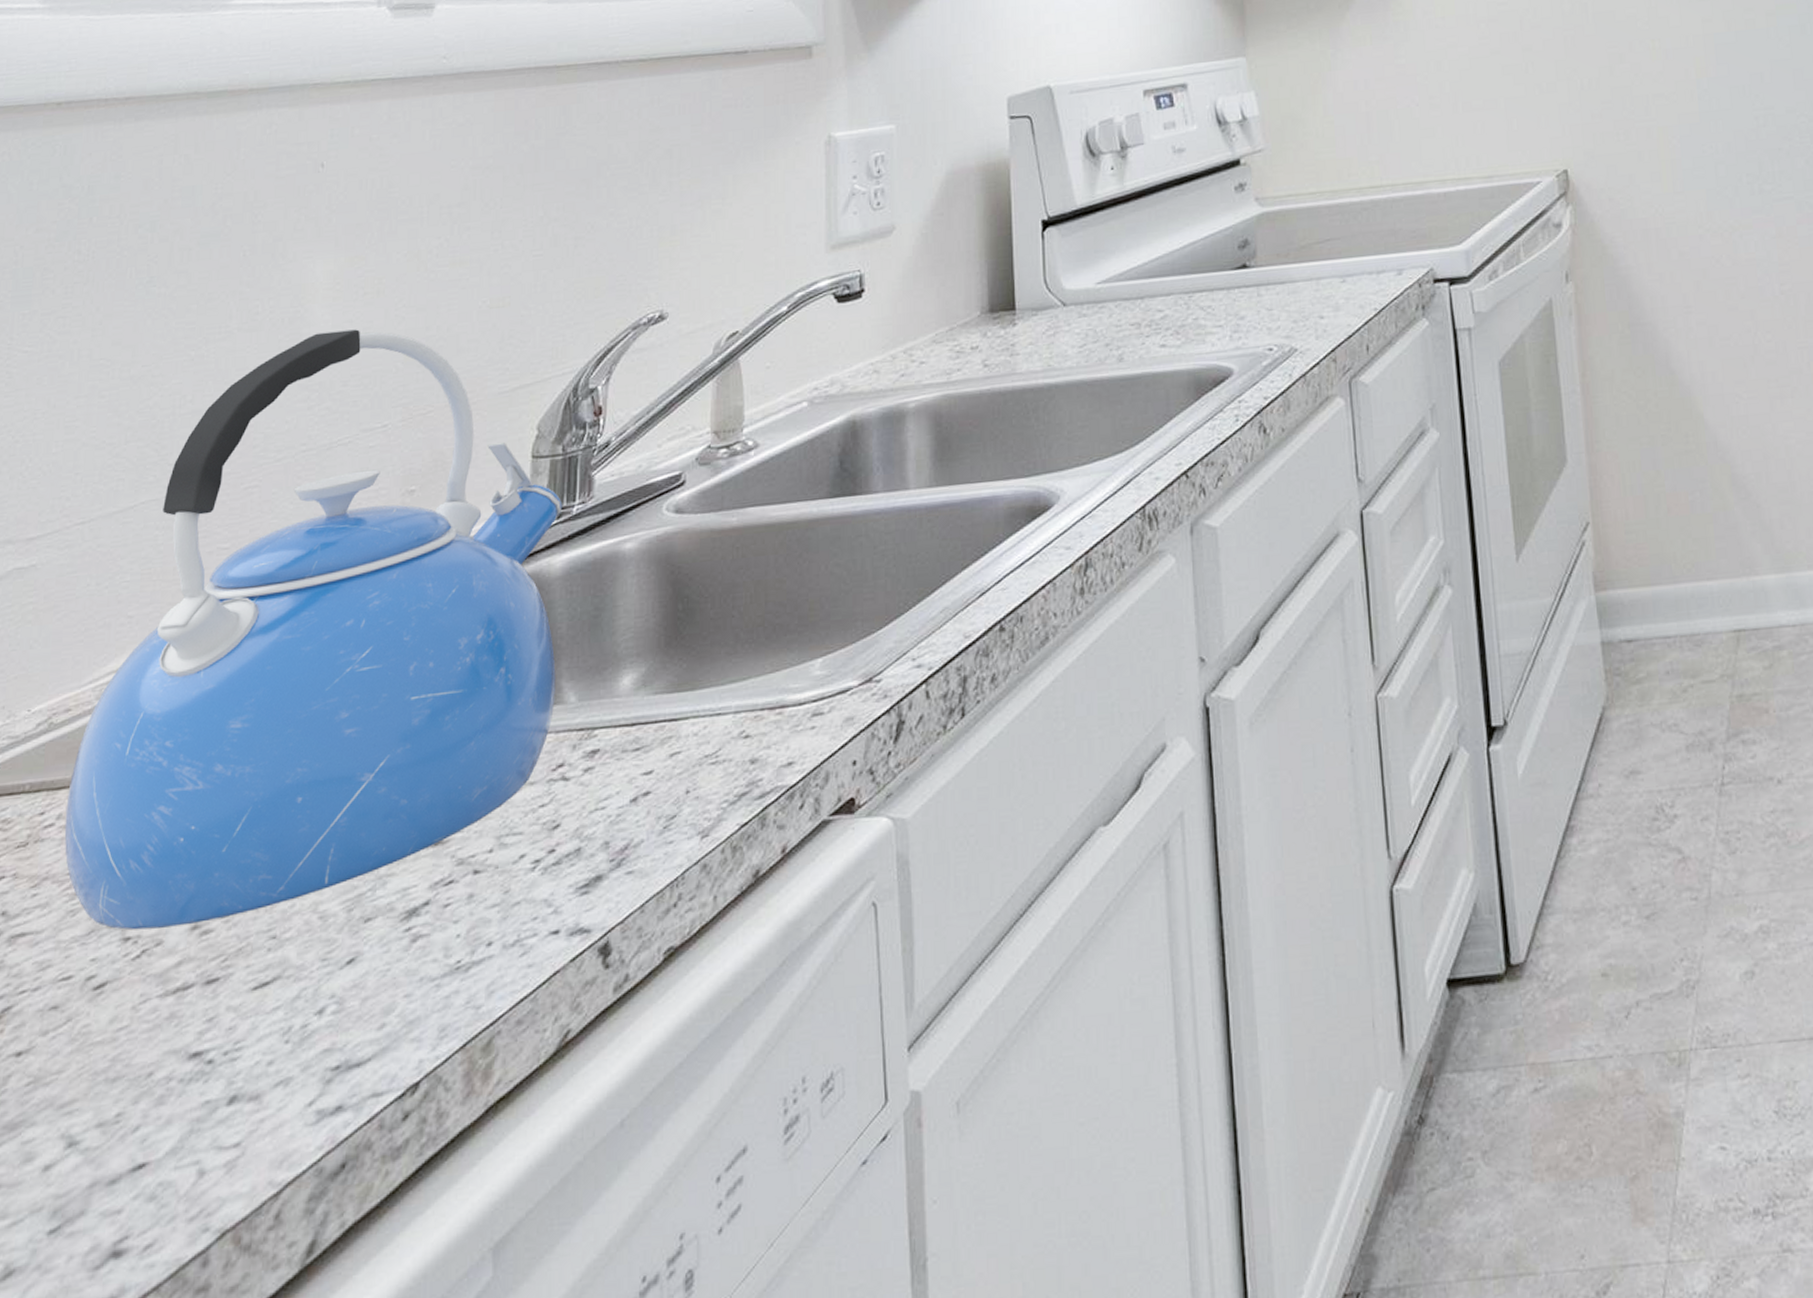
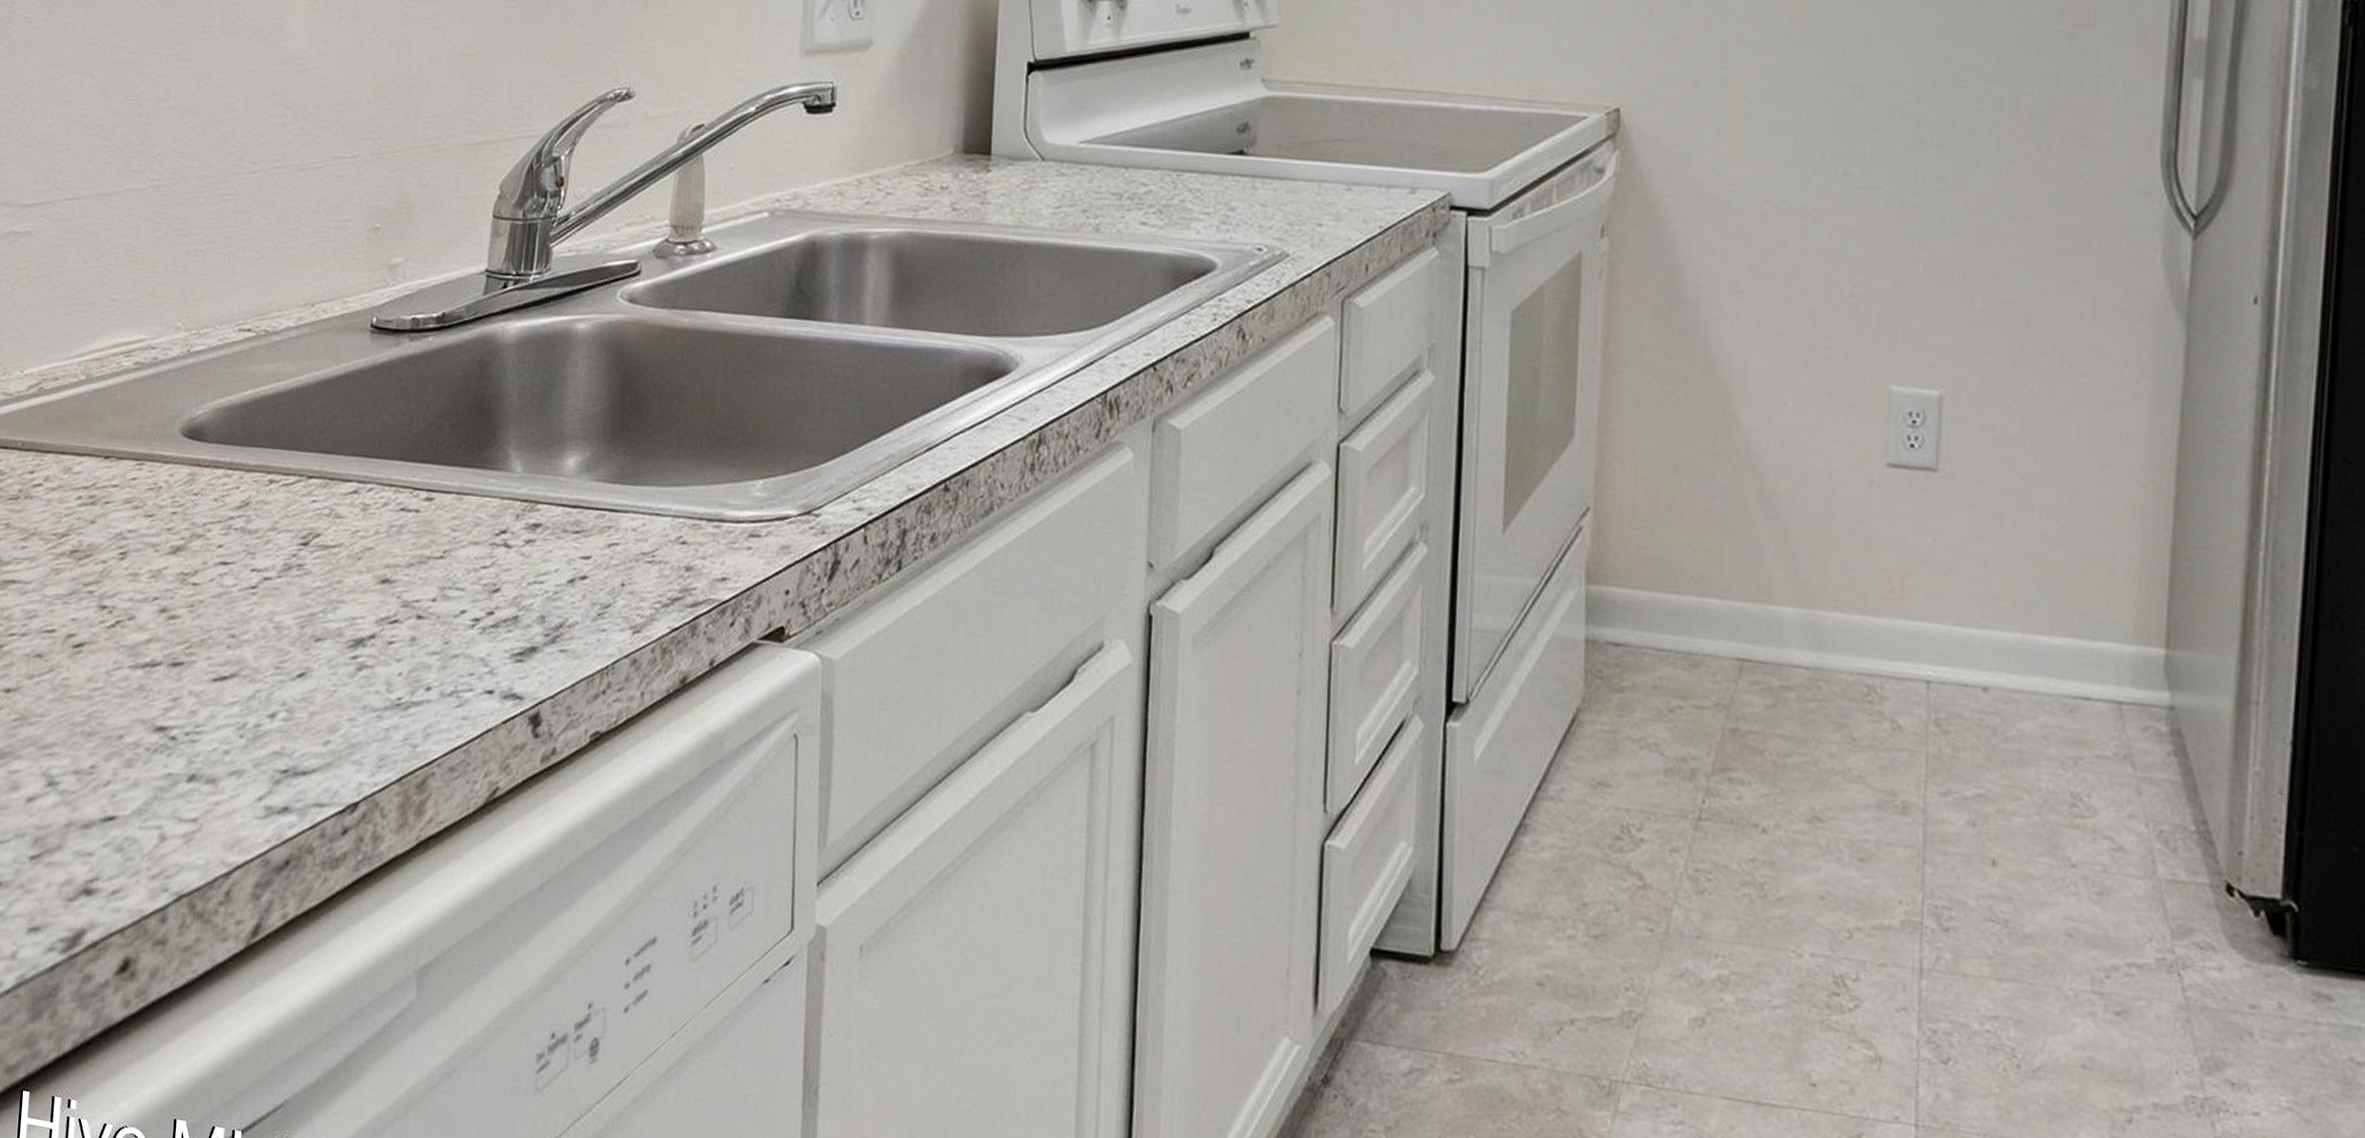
kettle: present [64,329,563,930] -> none [50,49,520,608]

